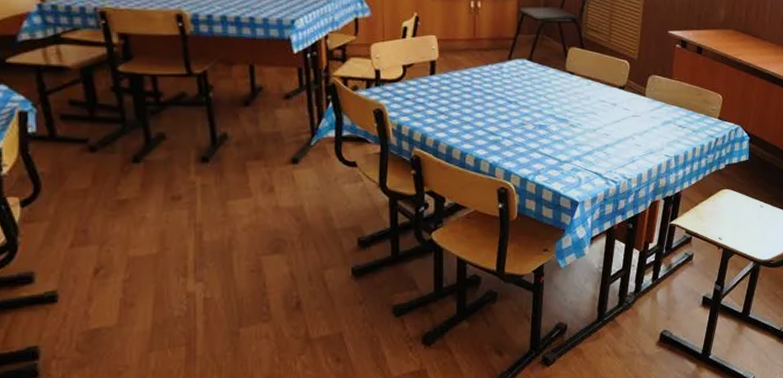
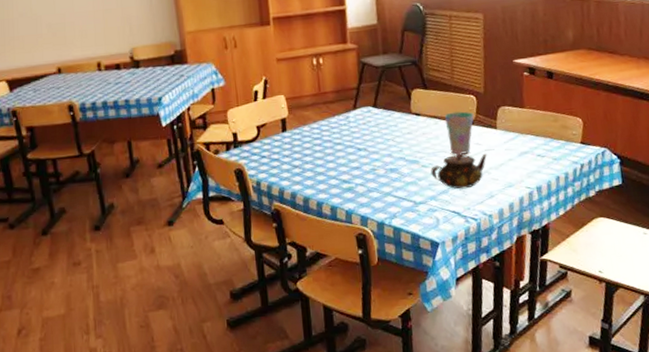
teapot: none [578,115,634,152] -> present [431,152,488,190]
cup: none [597,75,626,118] -> present [444,111,474,154]

